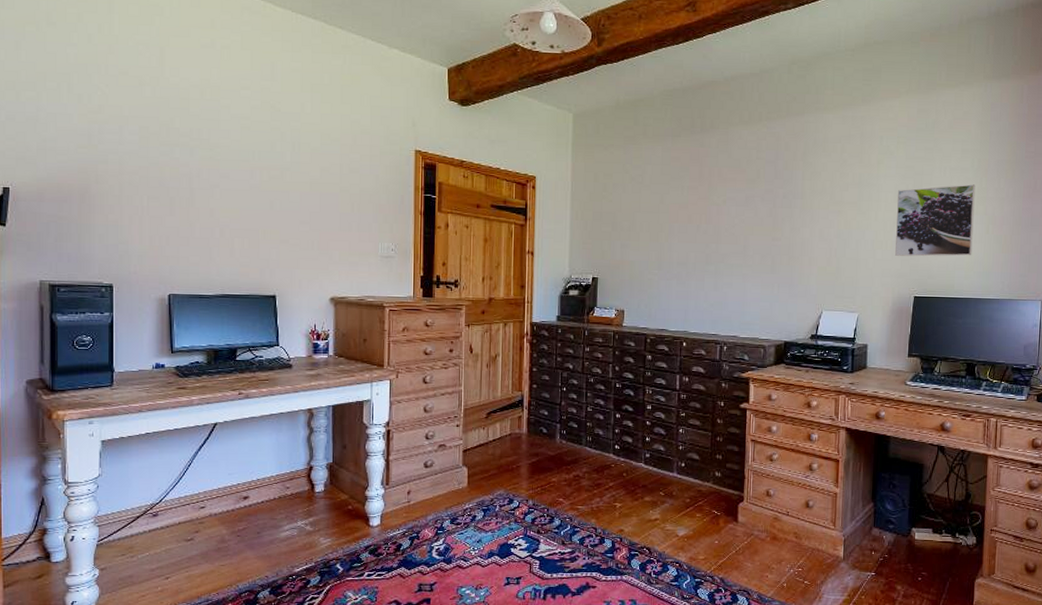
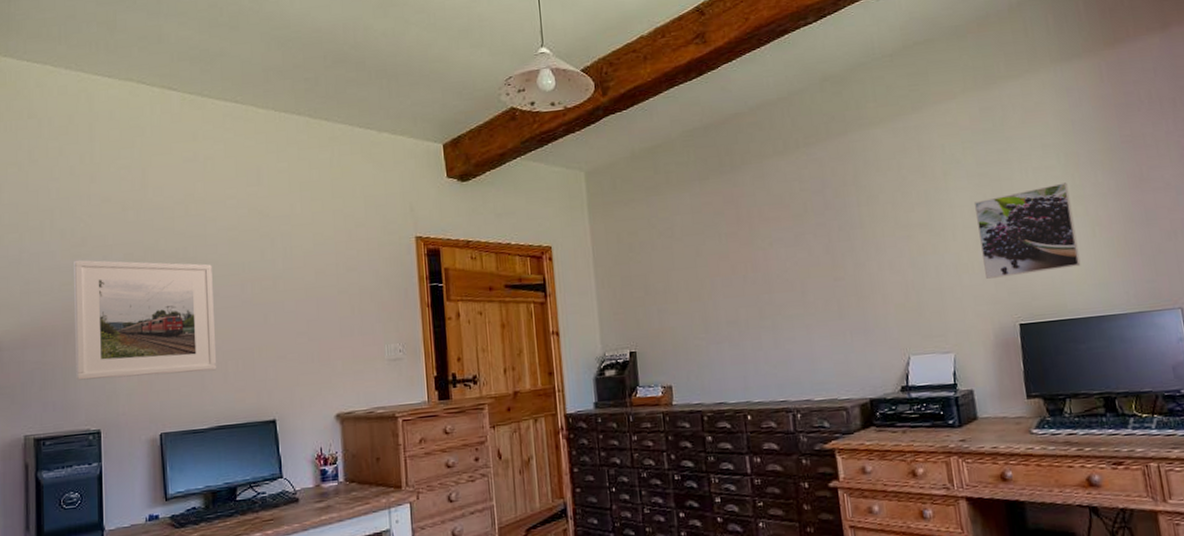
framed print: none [90,125,225,245] -> present [74,259,217,381]

